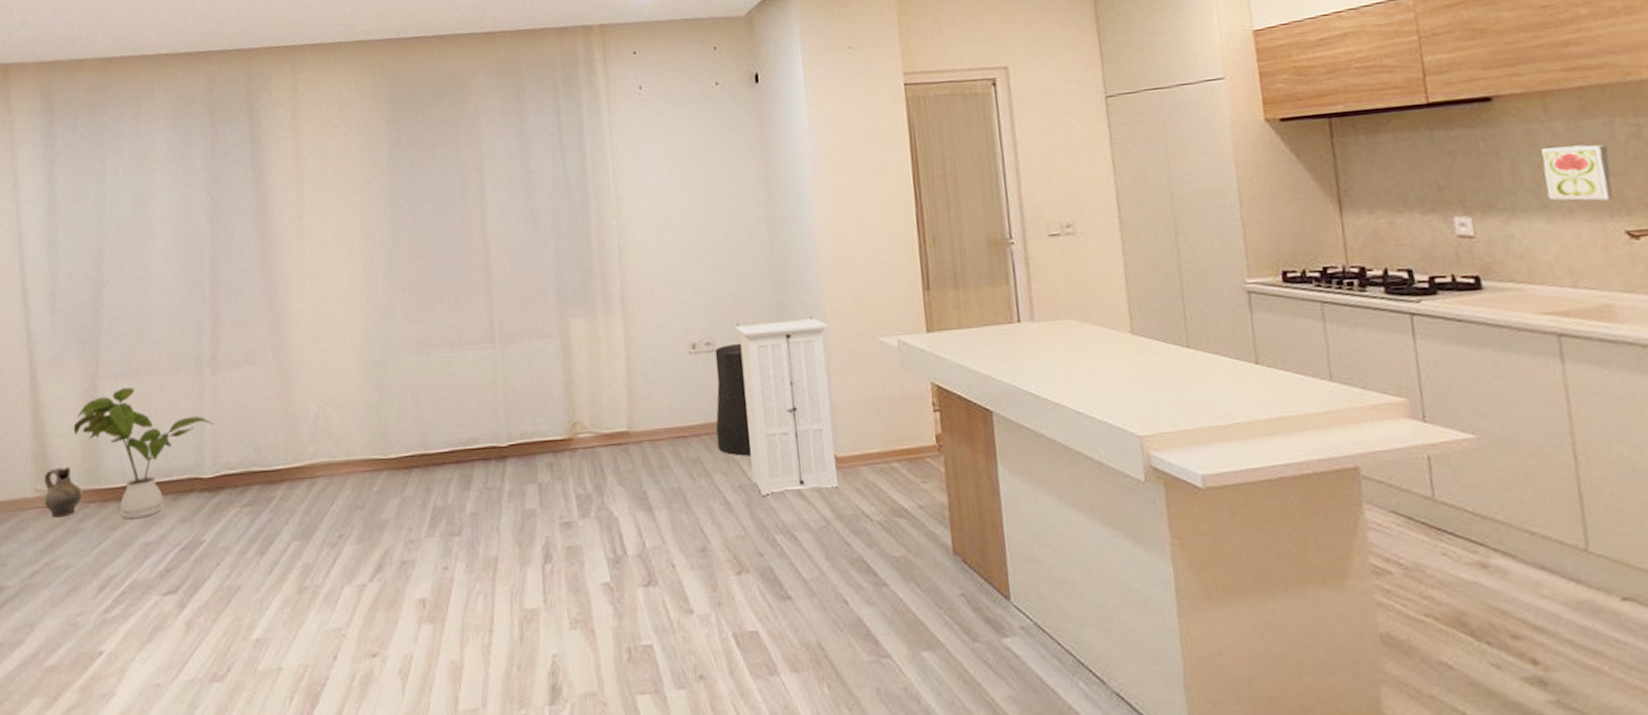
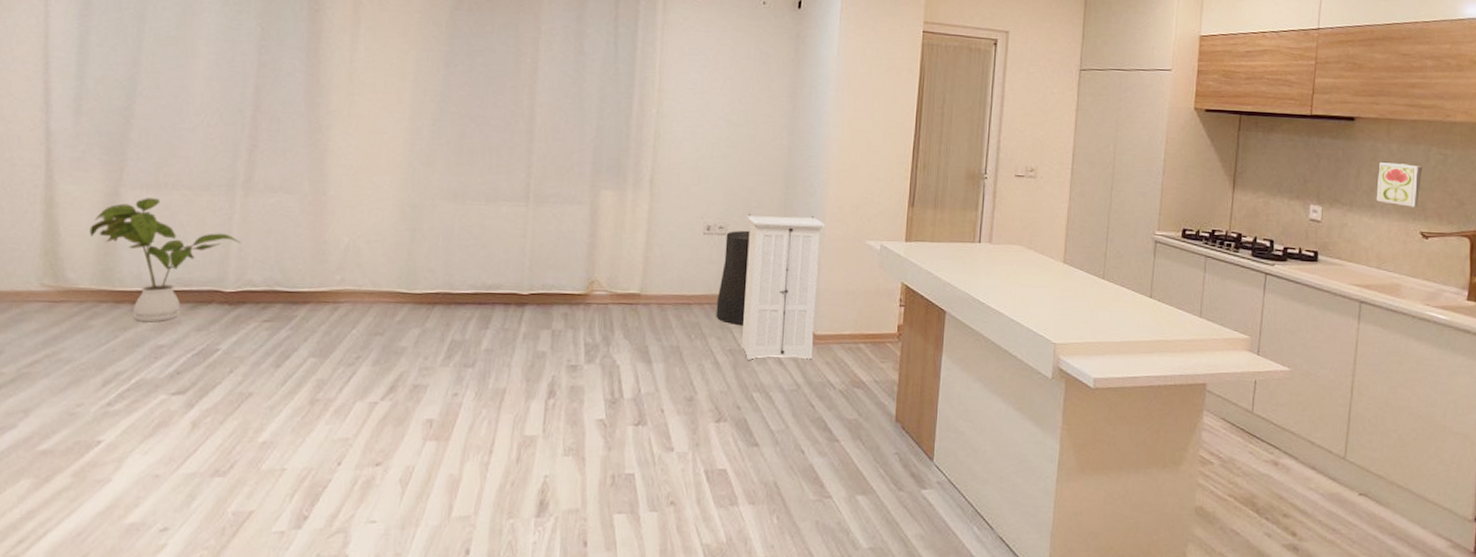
ceramic jug: present [44,467,82,518] -> none [50,265,94,313]

